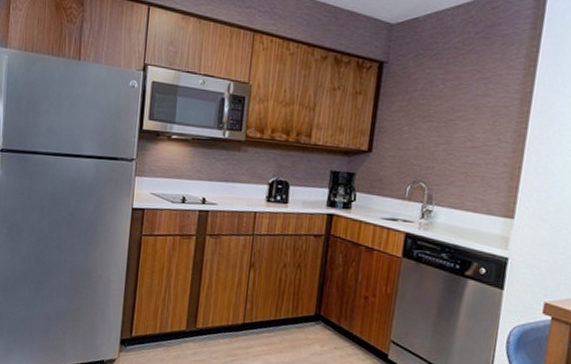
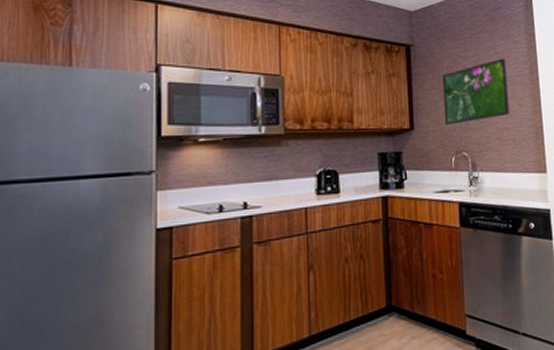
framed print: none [406,84,493,153] -> present [442,58,510,126]

